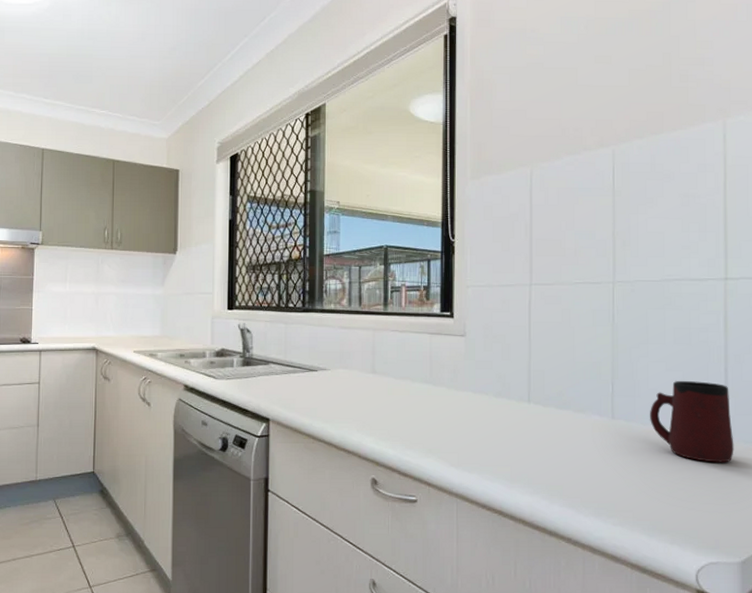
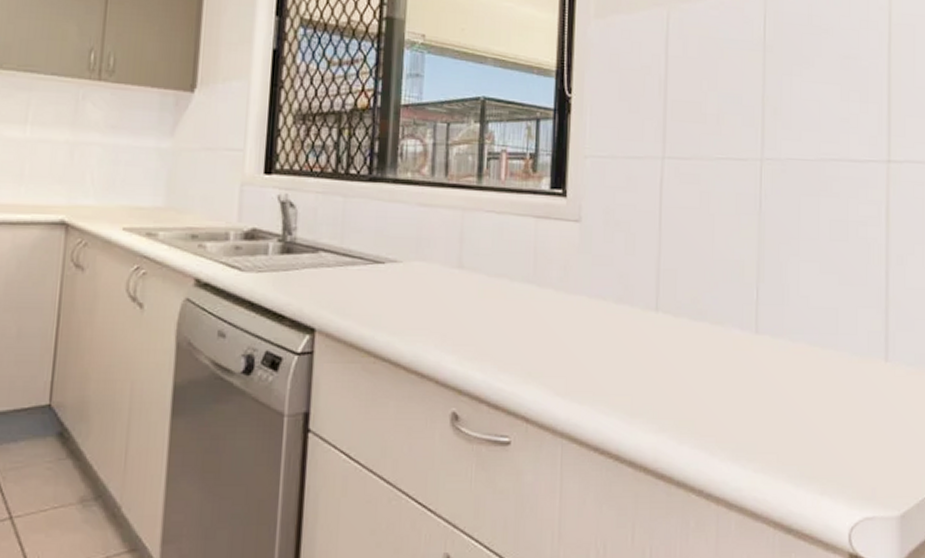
mug: present [650,381,734,463] -> none [800,287,895,390]

